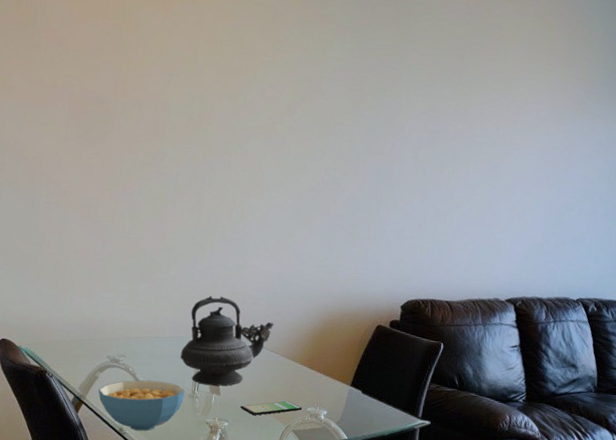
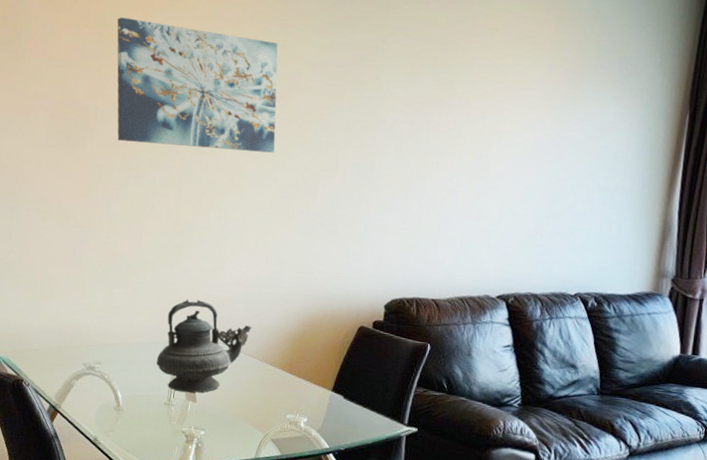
cereal bowl: present [98,380,185,431] -> none [73,388,160,441]
wall art: none [136,10,300,155] -> present [117,17,278,153]
smartphone: present [240,401,302,416] -> none [217,408,281,424]

